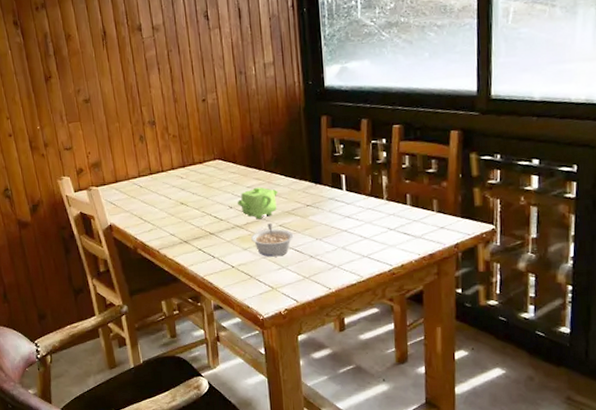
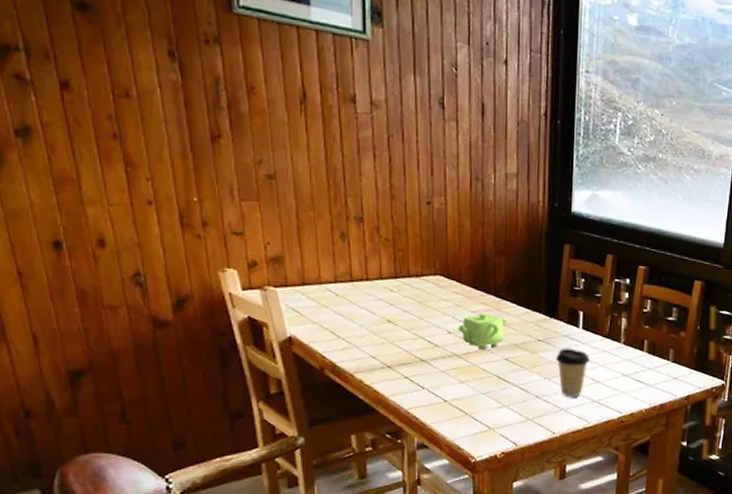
legume: present [250,223,294,257] -> none [469,356,520,394]
coffee cup: none [324,209,356,255] -> present [556,348,590,398]

